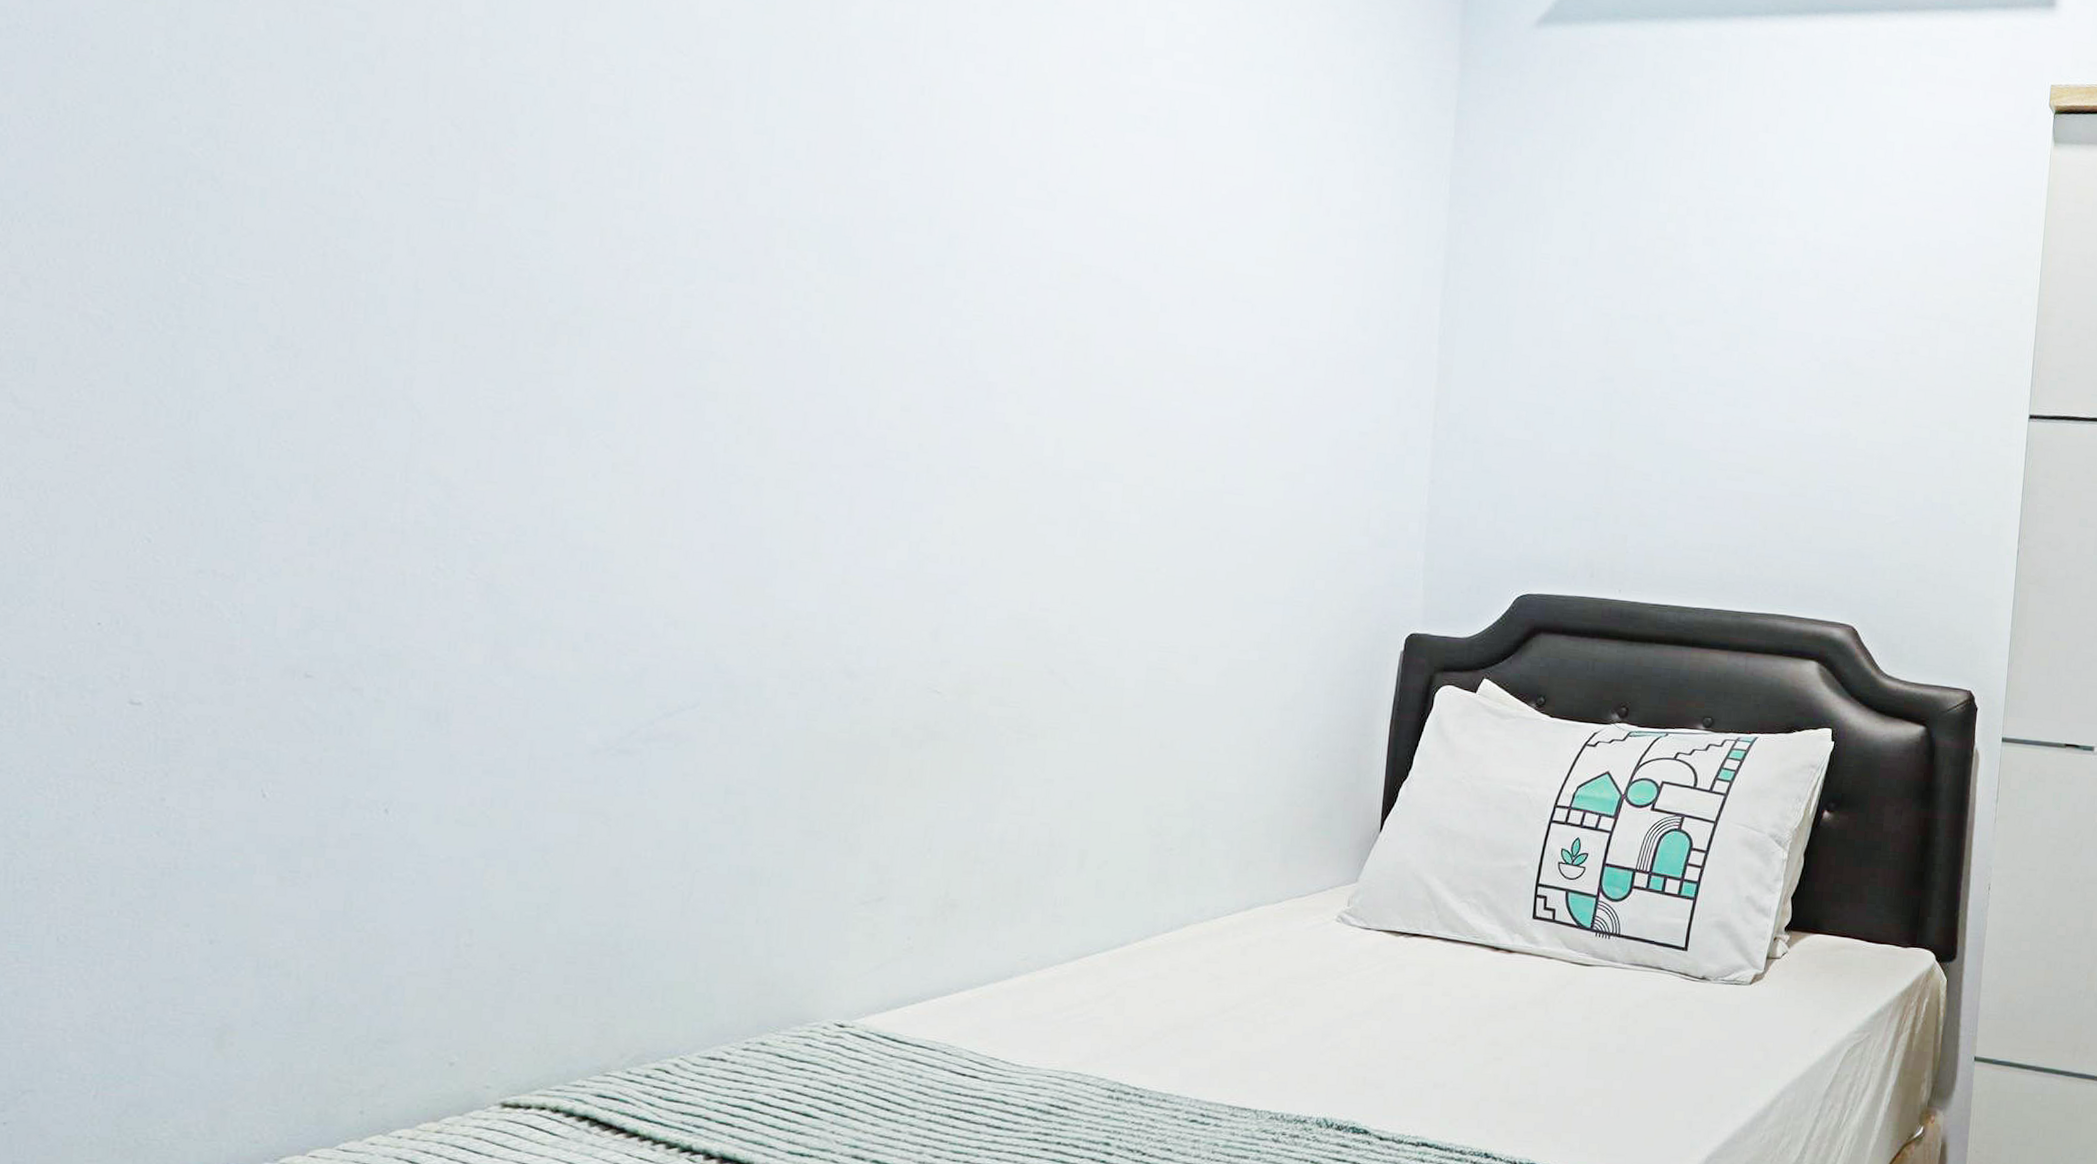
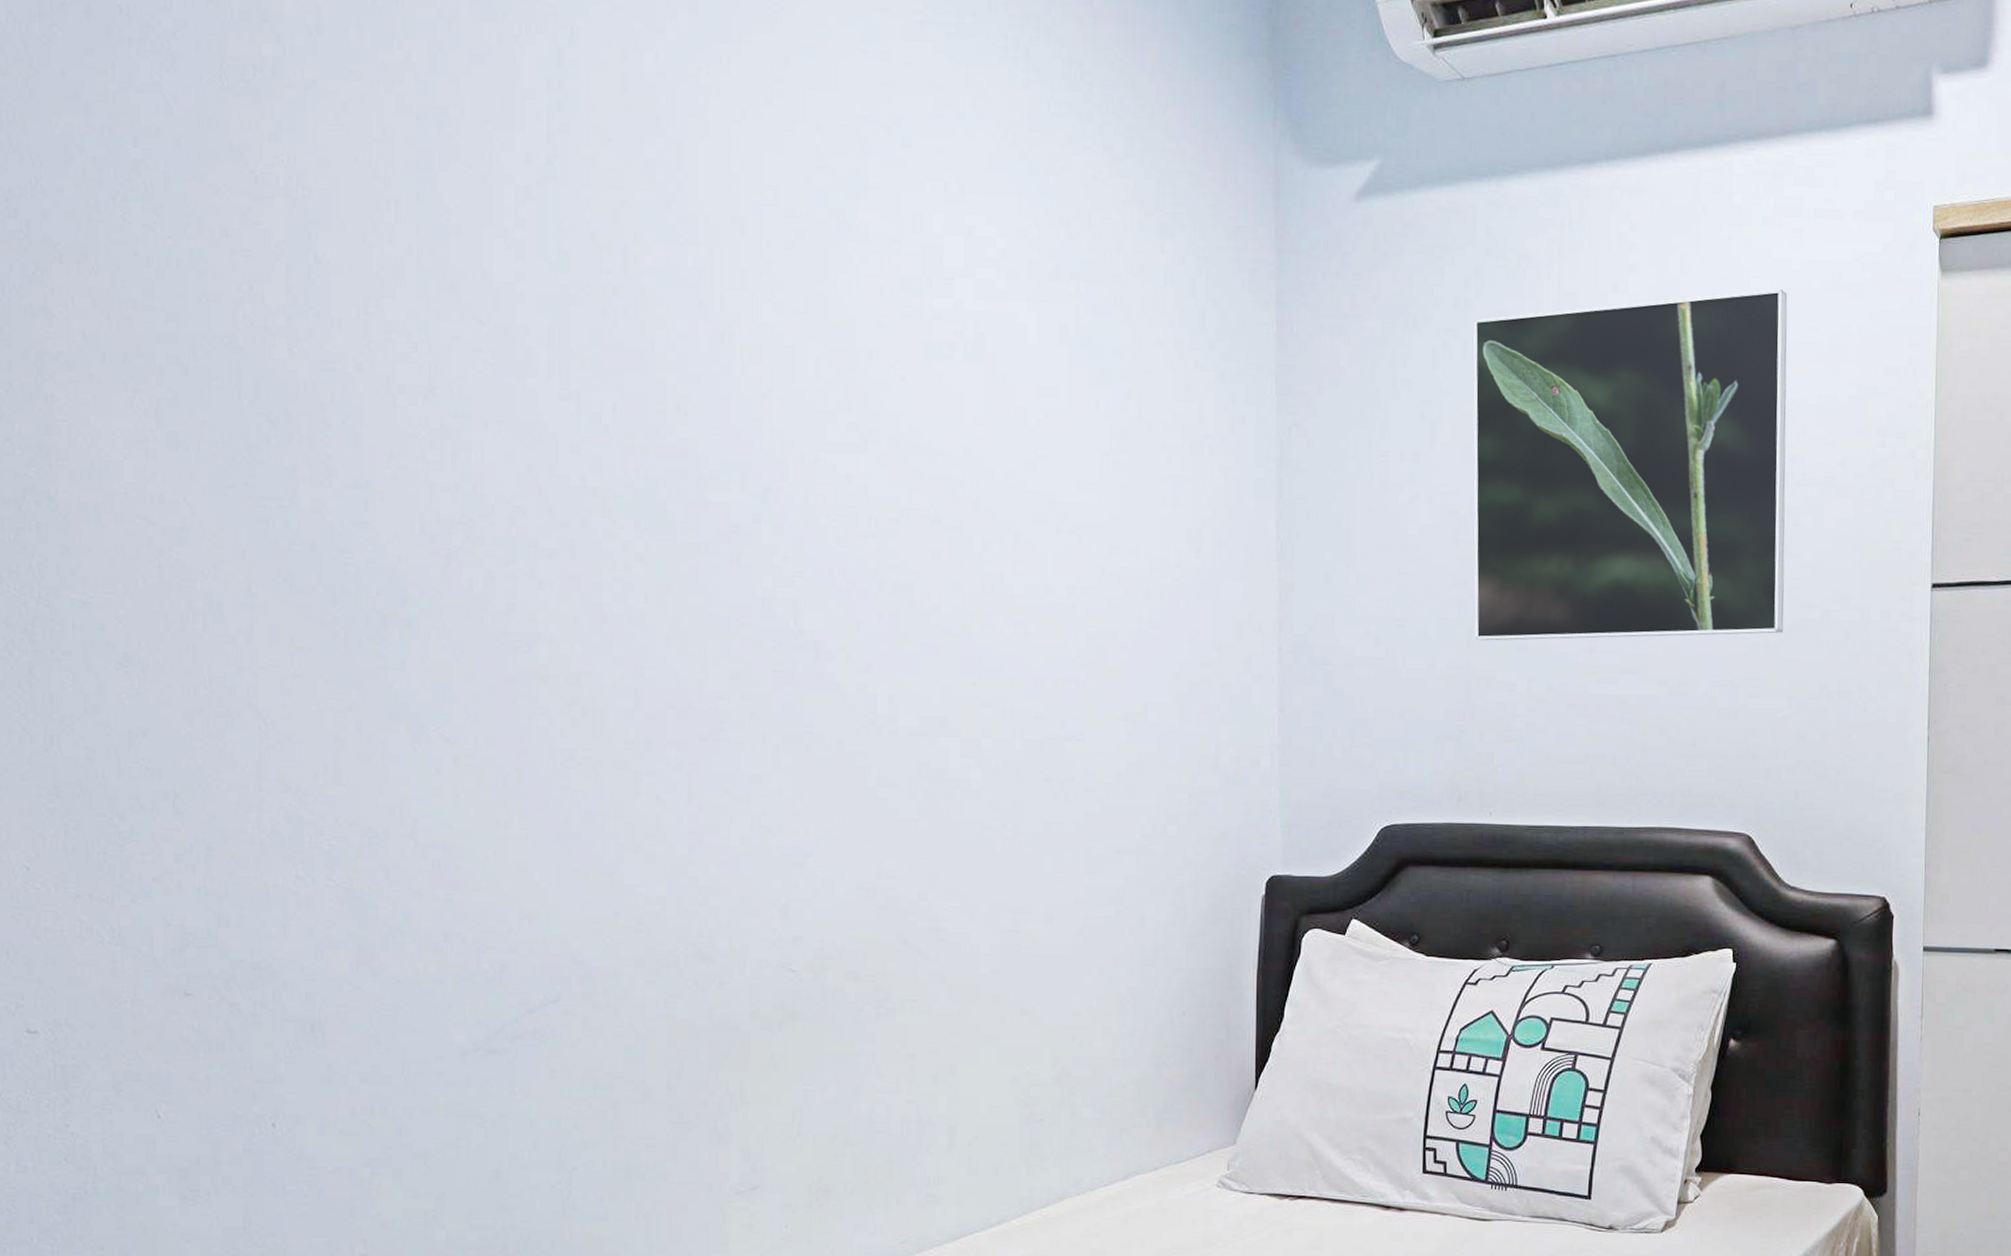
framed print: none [1617,143,1919,448] -> present [1473,288,1788,641]

